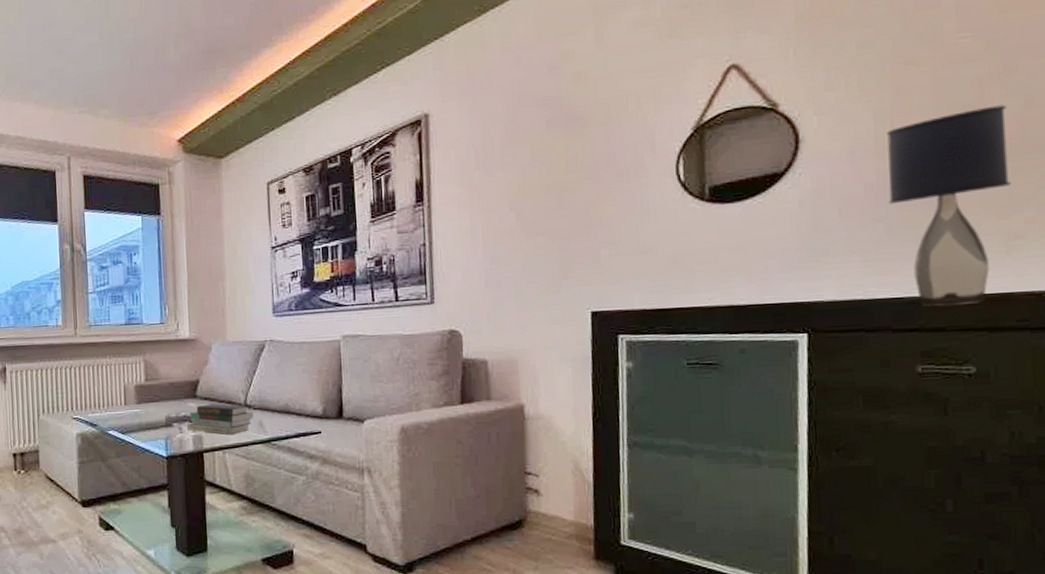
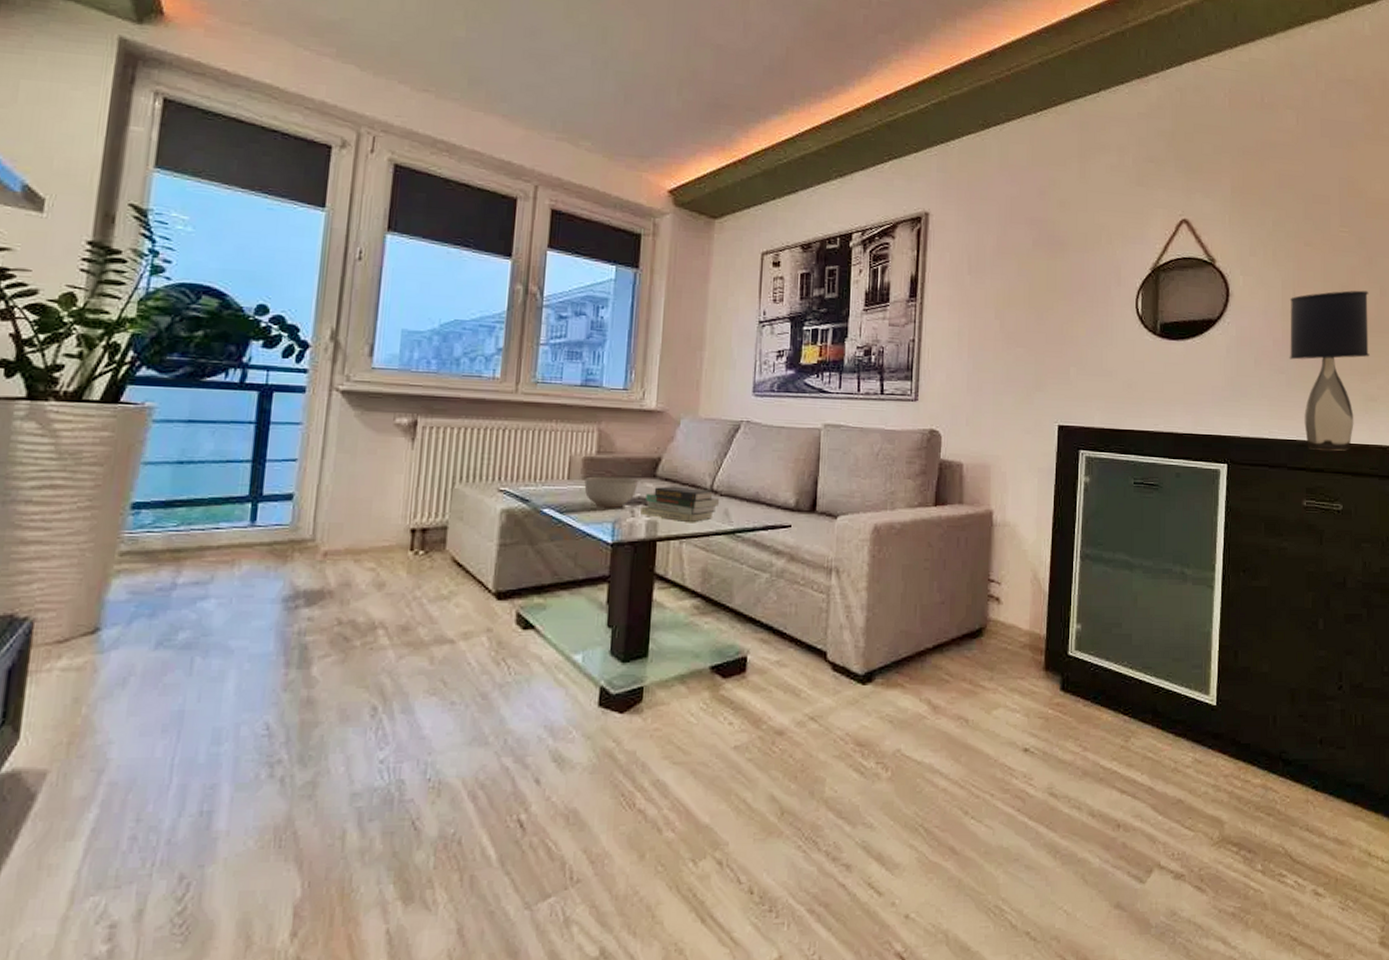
bowl: none [138,399,182,427] -> present [584,476,638,508]

